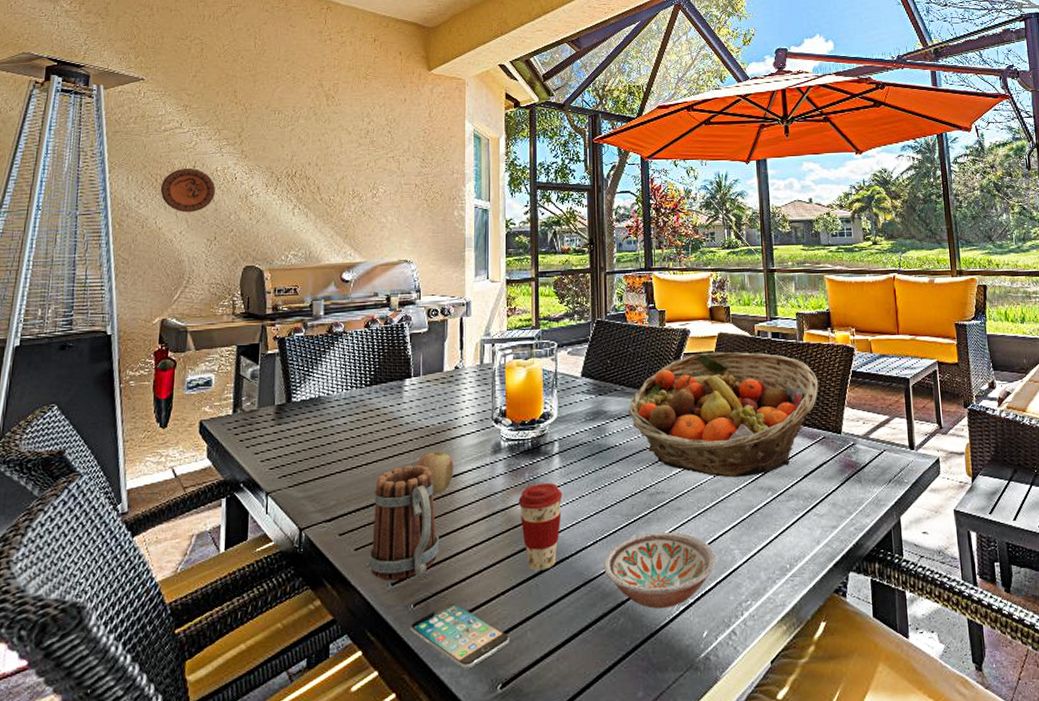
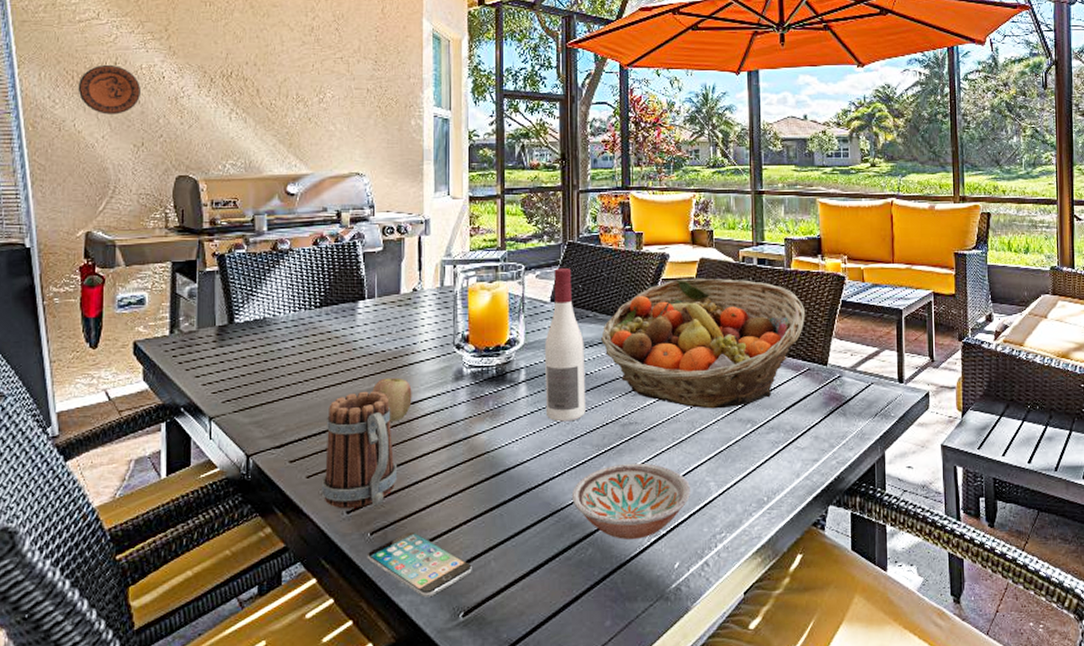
coffee cup: present [518,482,563,571] -> none [482,411,529,500]
wine bottle: none [576,344,615,492] -> present [544,267,586,422]

